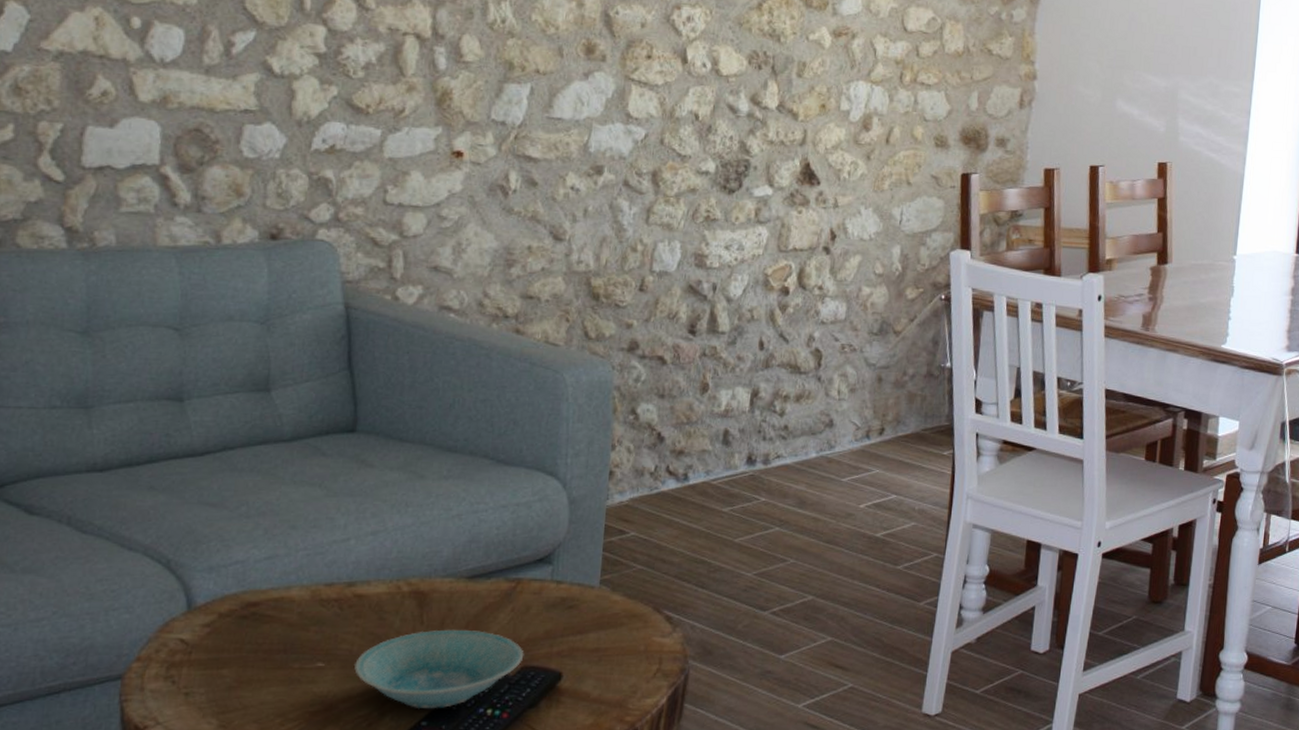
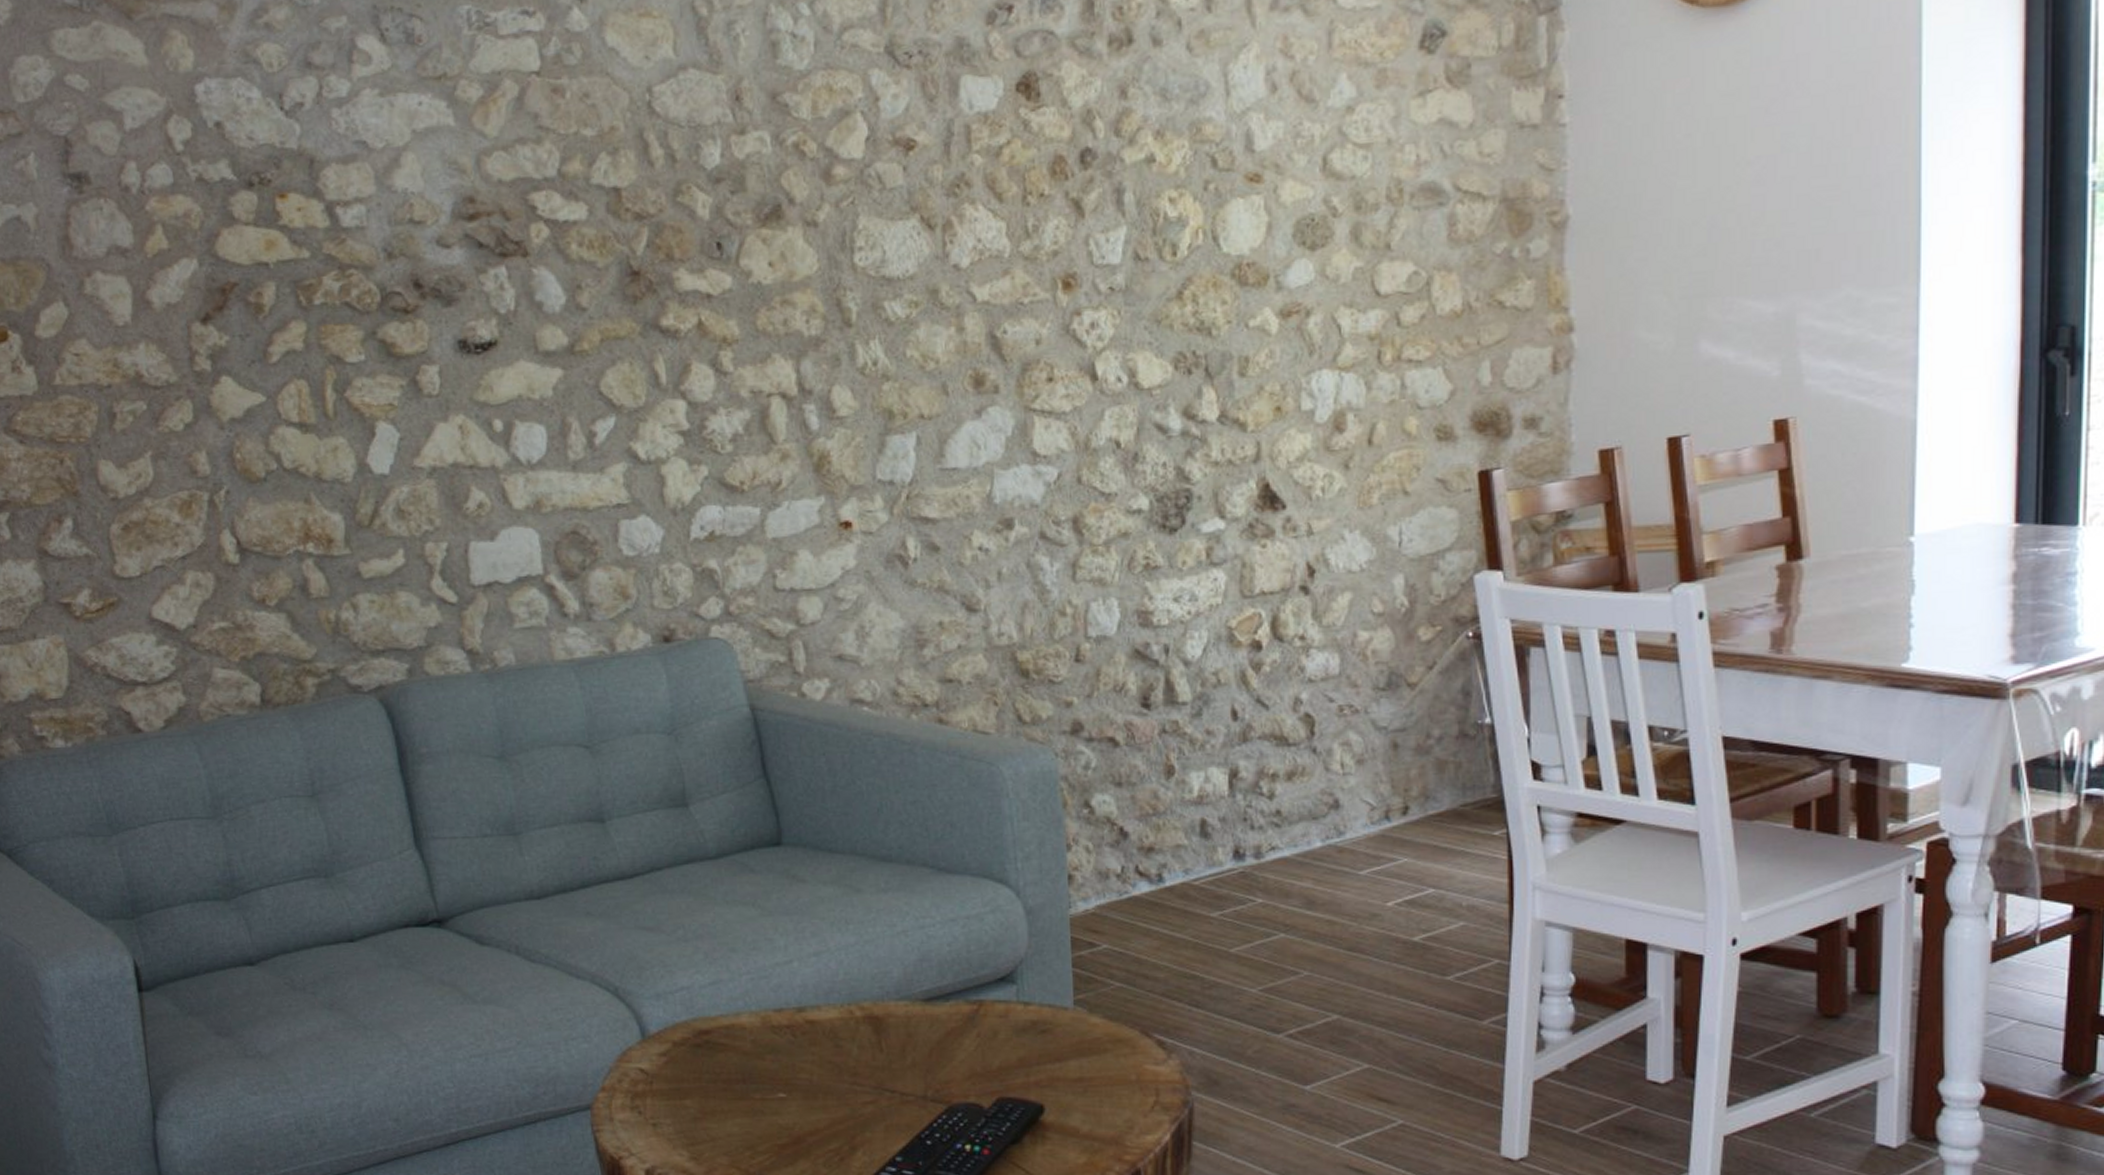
bowl: present [354,629,524,709] -> none [817,1057,998,1144]

